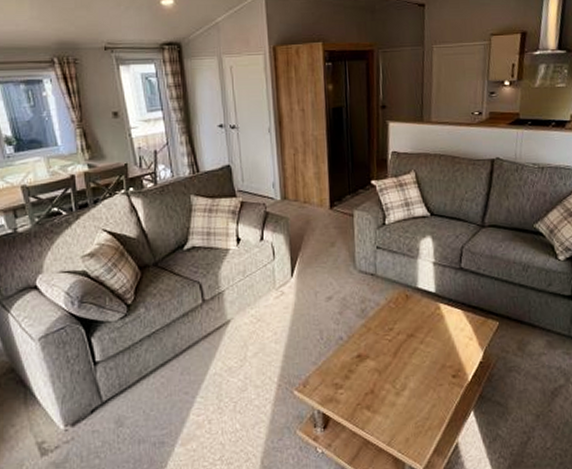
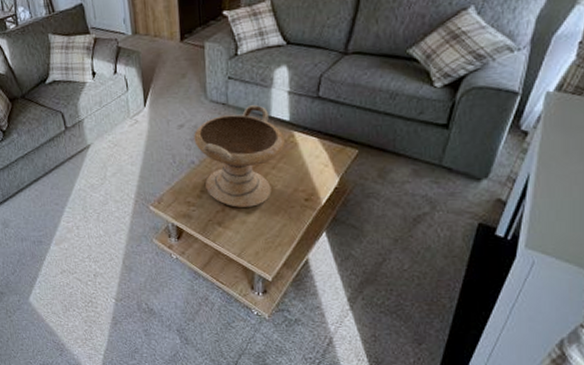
decorative bowl: none [342,276,432,388] -> present [194,105,285,207]

